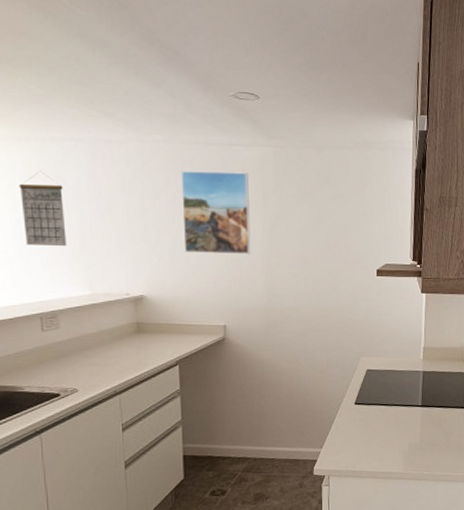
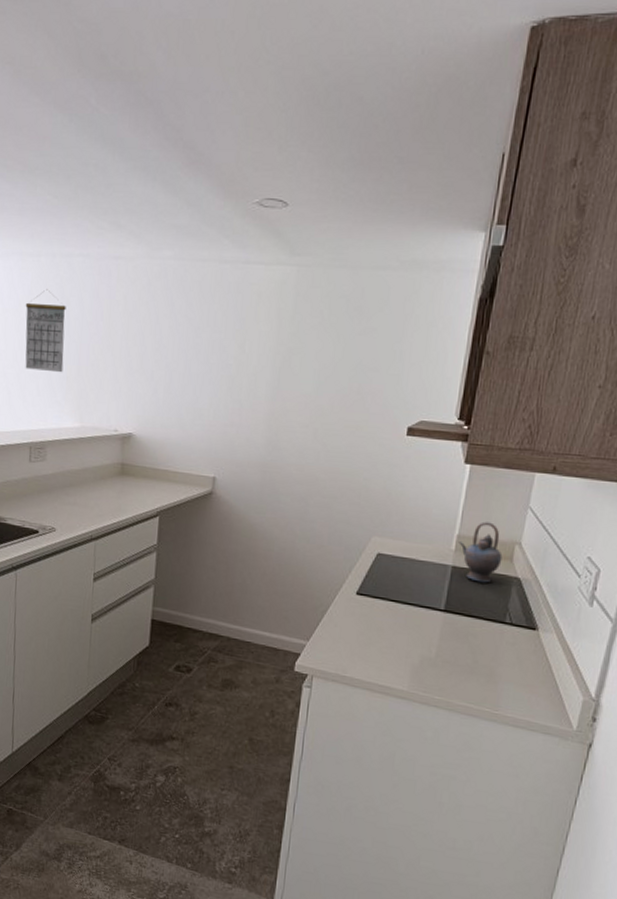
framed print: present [181,171,251,254] -> none [180,293,263,396]
teapot: none [425,335,457,381] -> present [459,521,503,583]

